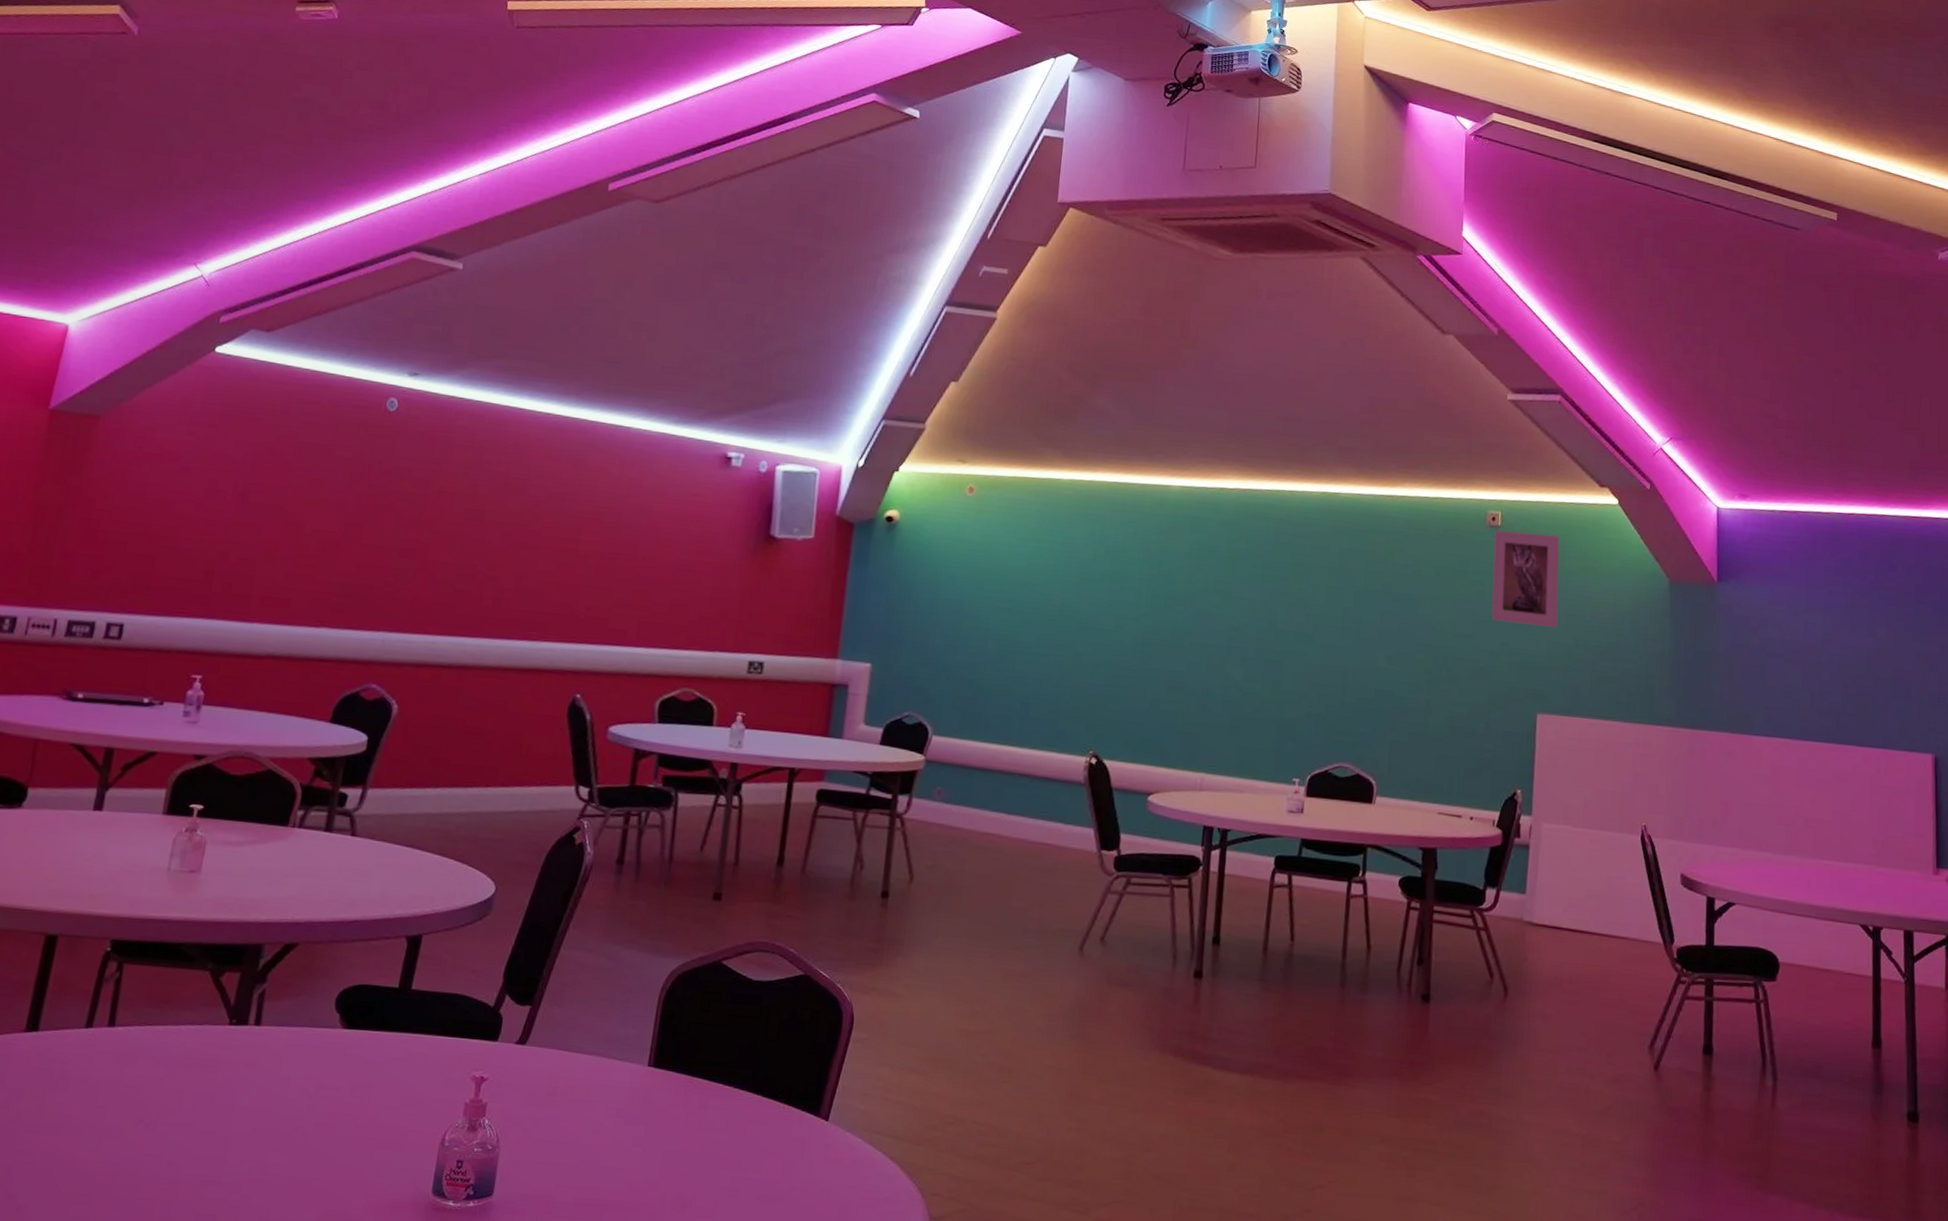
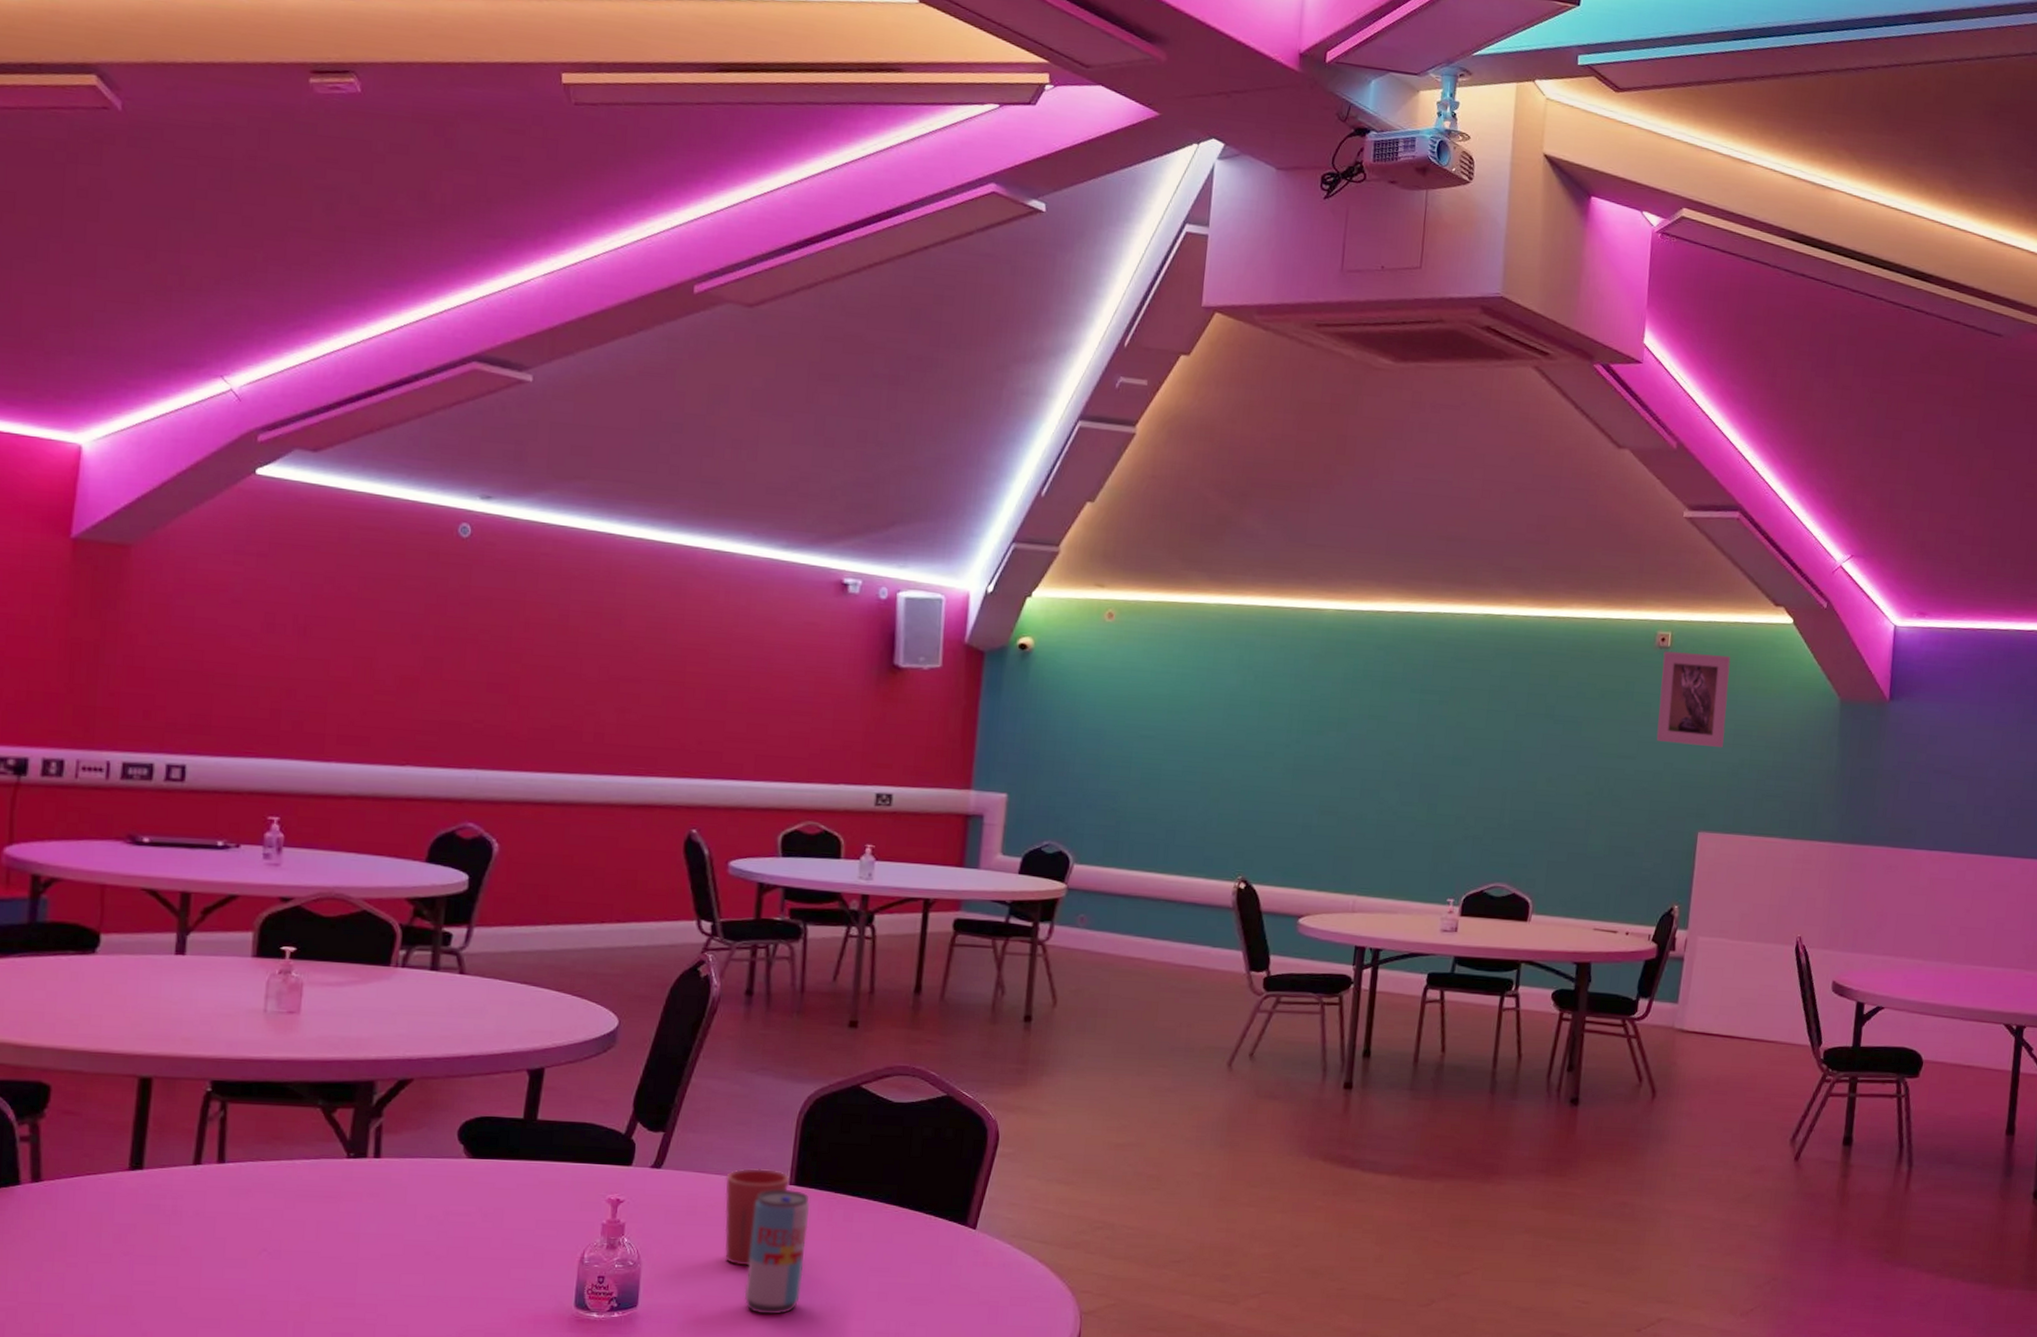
cup: none [581,1047,649,1155] -> present [724,1168,790,1267]
beverage can: none [598,1071,668,1210] -> present [744,1189,811,1315]

